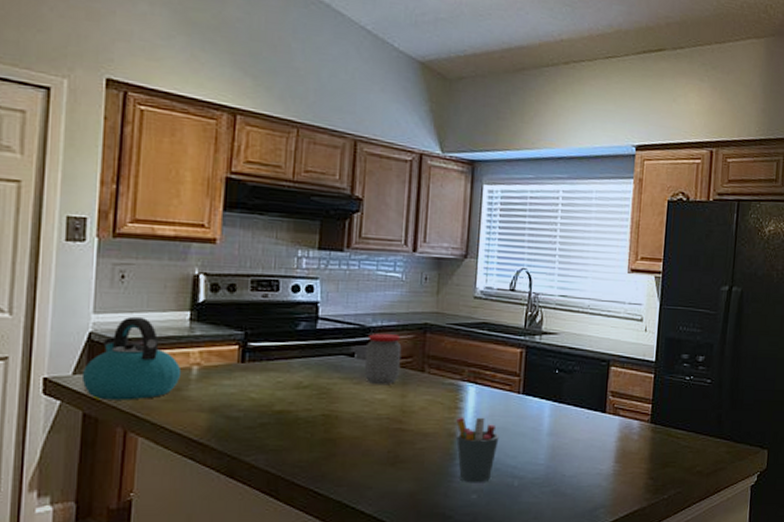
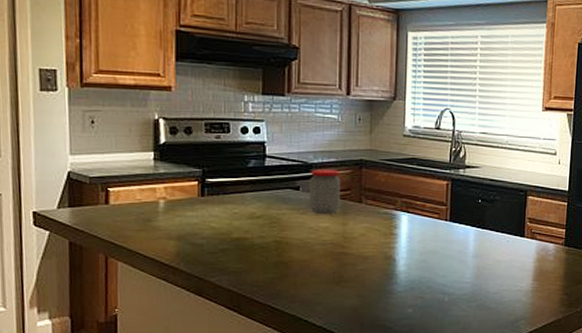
kettle: present [81,316,182,400] -> none [65,157,151,230]
pen holder: present [456,417,499,483] -> none [392,242,430,299]

